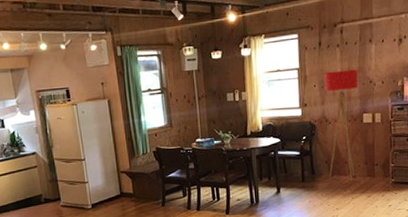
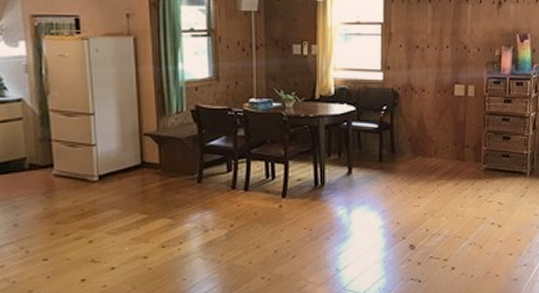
floor lamp: present [324,69,358,182] -> none [411,30,451,165]

